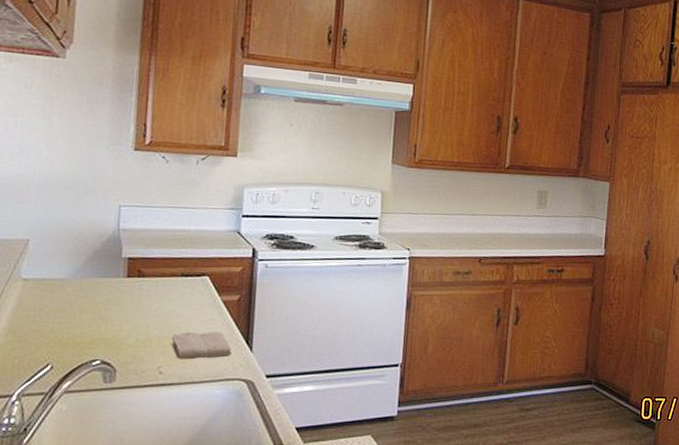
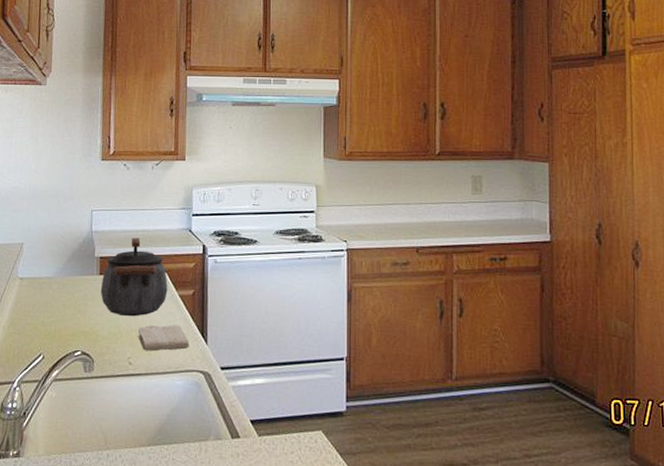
kettle: none [127,238,210,323] -> present [100,238,168,317]

